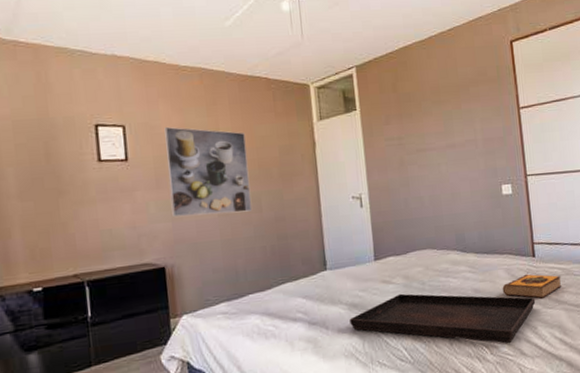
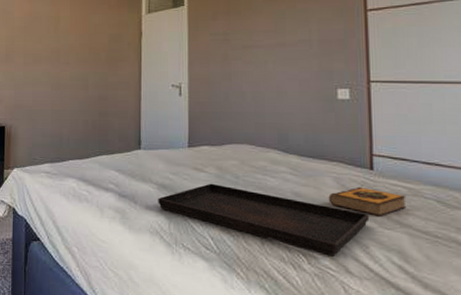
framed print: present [164,126,253,217] -> none [15,12,80,88]

